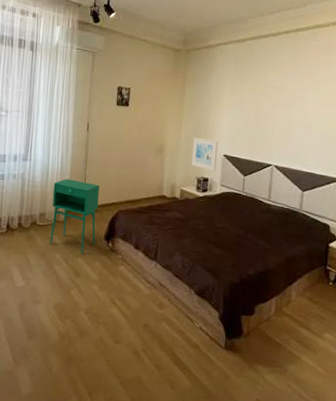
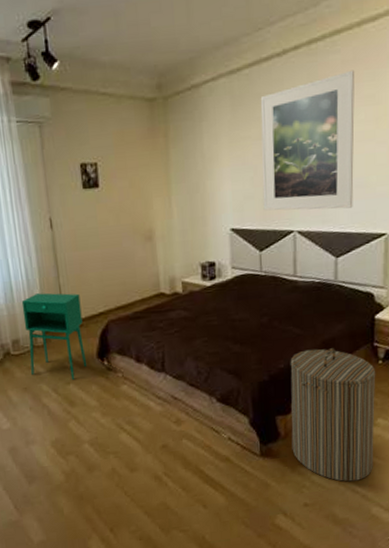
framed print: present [191,137,218,171] -> none [189,211,224,252]
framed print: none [250,54,328,155] -> present [260,70,355,211]
laundry hamper: none [251,262,327,386] -> present [290,348,376,482]

